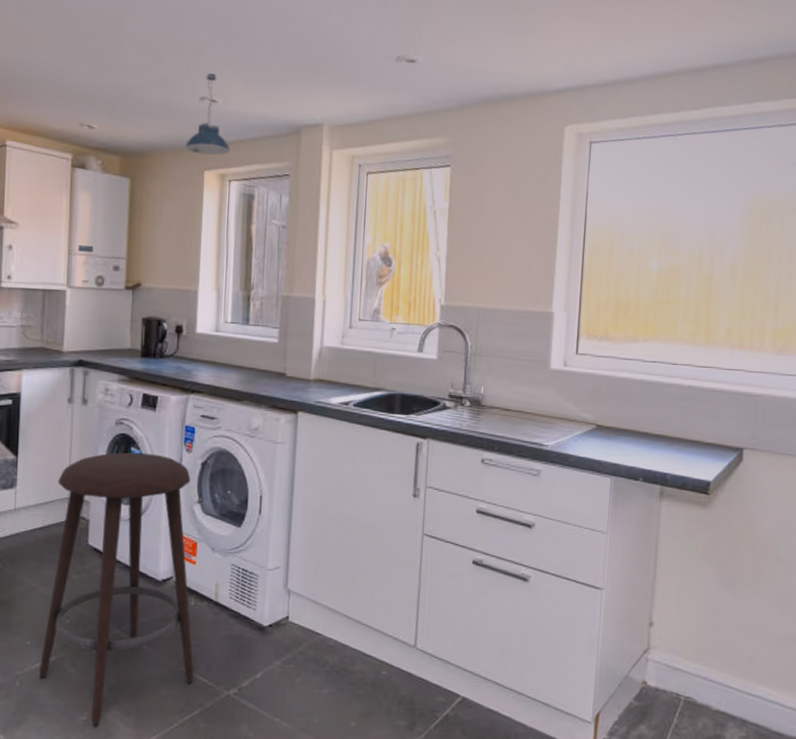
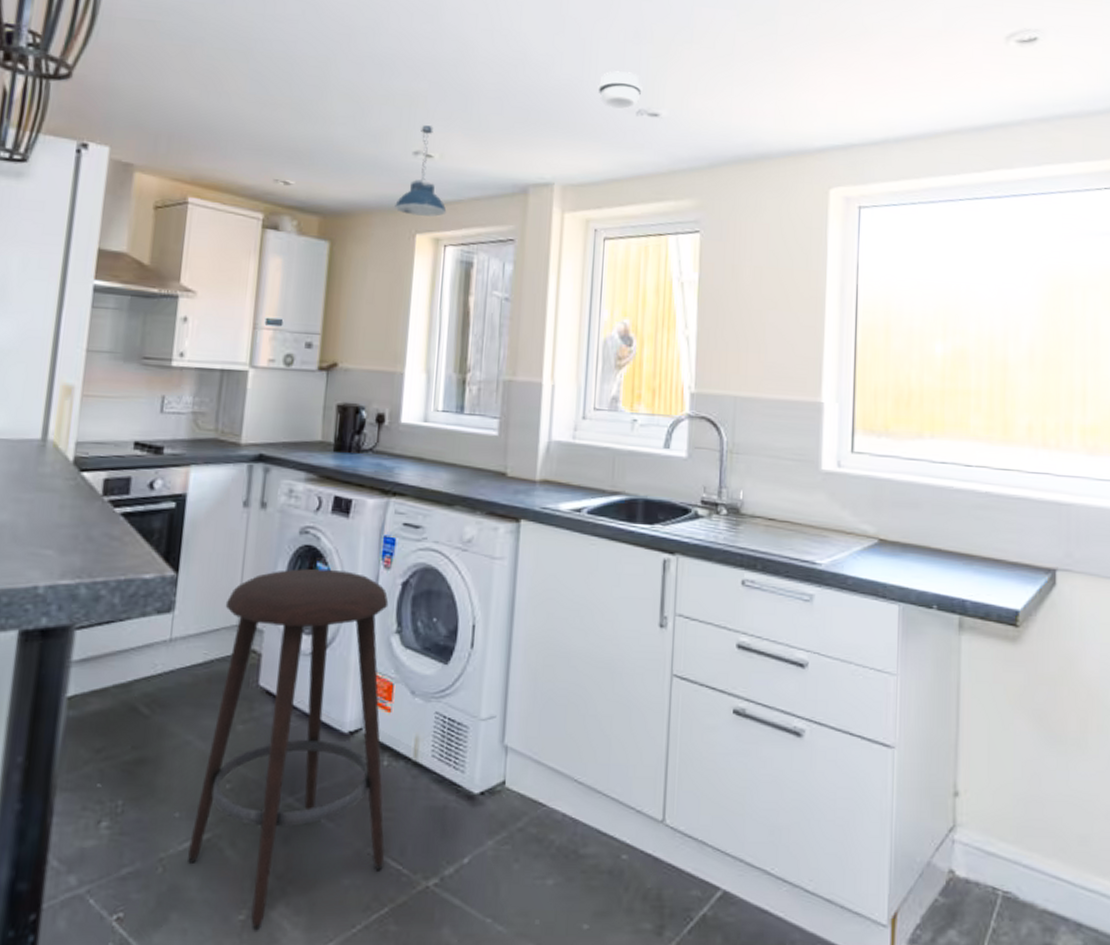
smoke detector: none [361,21,401,56] -> present [598,71,642,109]

